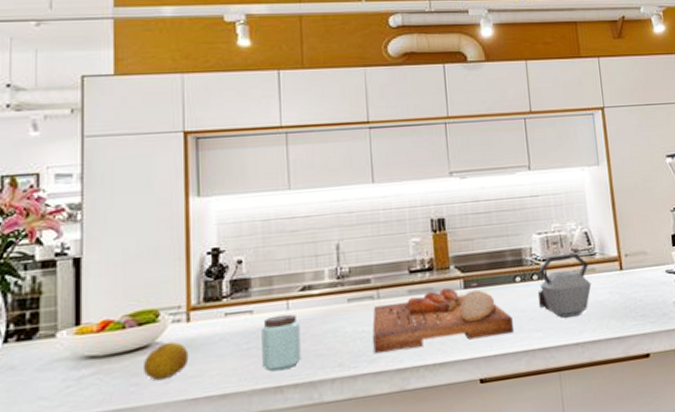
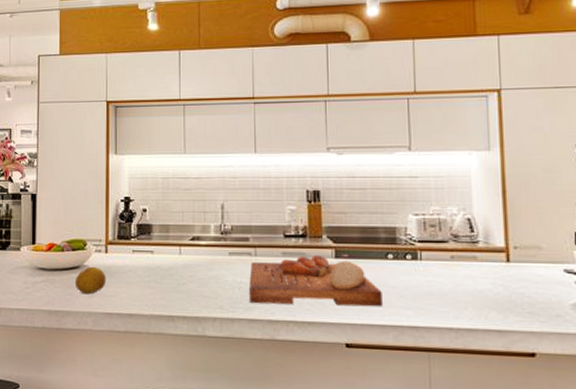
peanut butter: present [261,313,301,372] -> none [159,258,189,303]
kettle: present [537,253,592,318] -> none [410,238,472,301]

